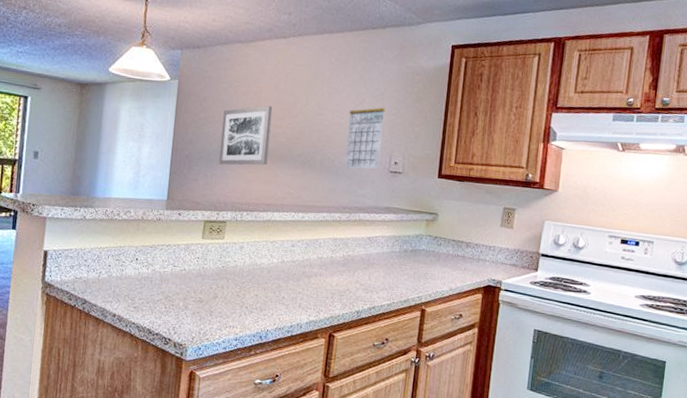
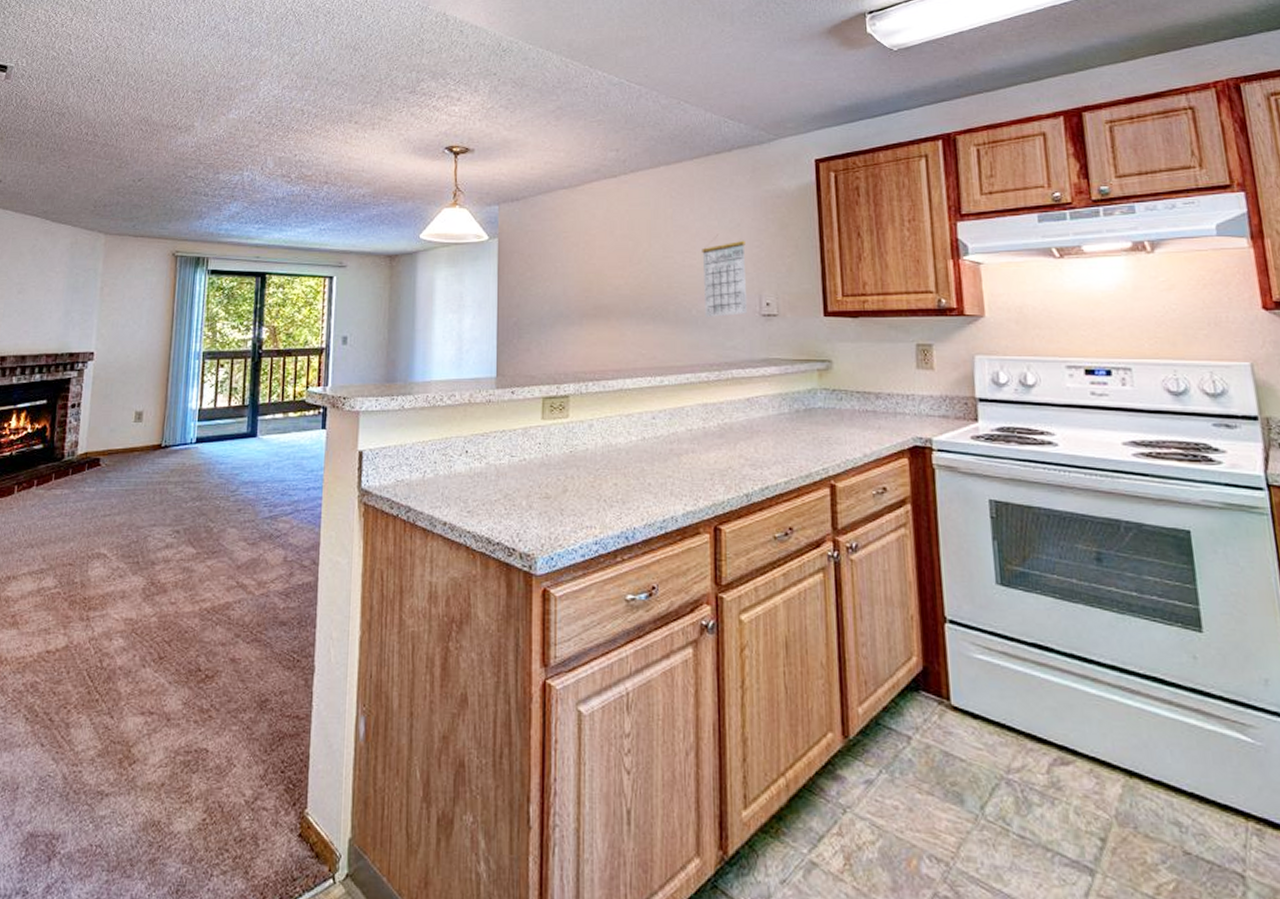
wall art: present [219,105,273,166] -> none [552,255,611,329]

